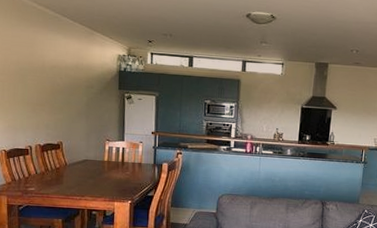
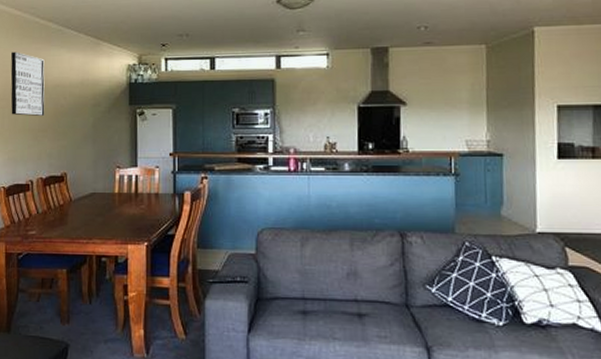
wall art: none [9,32,43,92] -> present [10,51,45,116]

